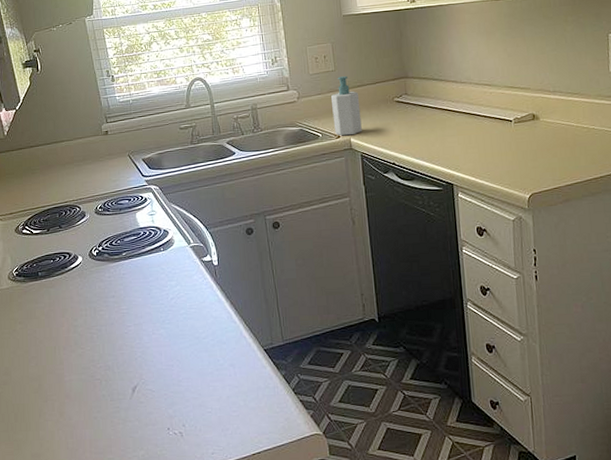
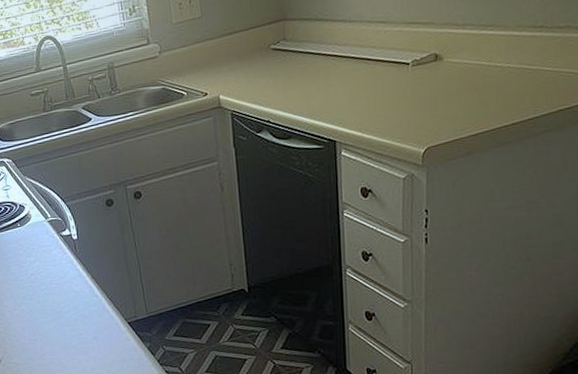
soap bottle: present [331,76,362,136] -> none [198,23,233,93]

